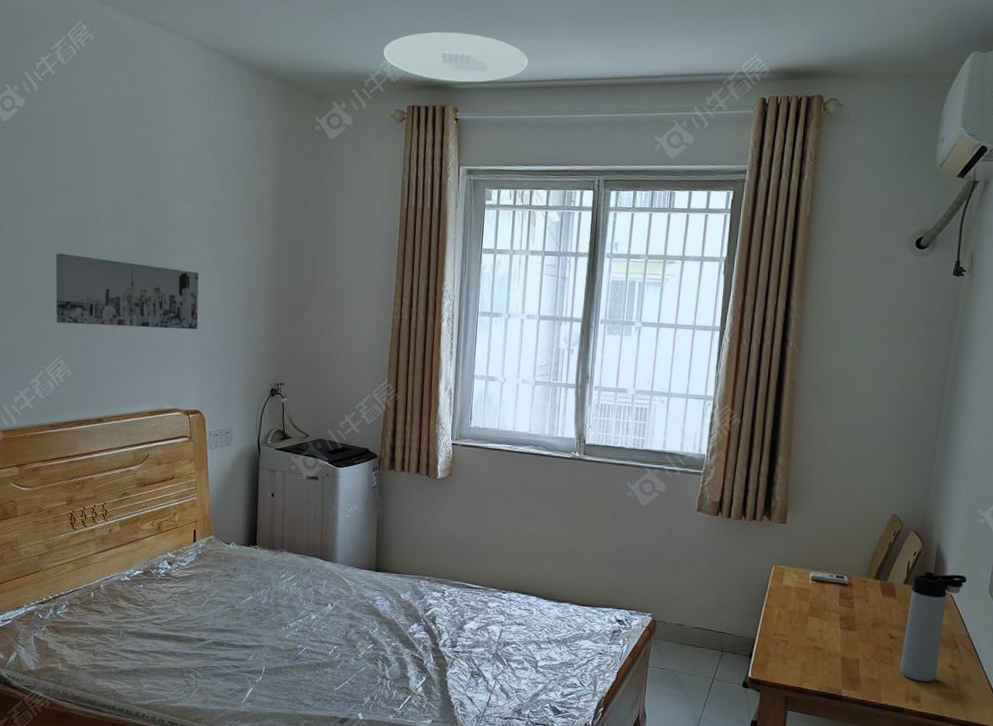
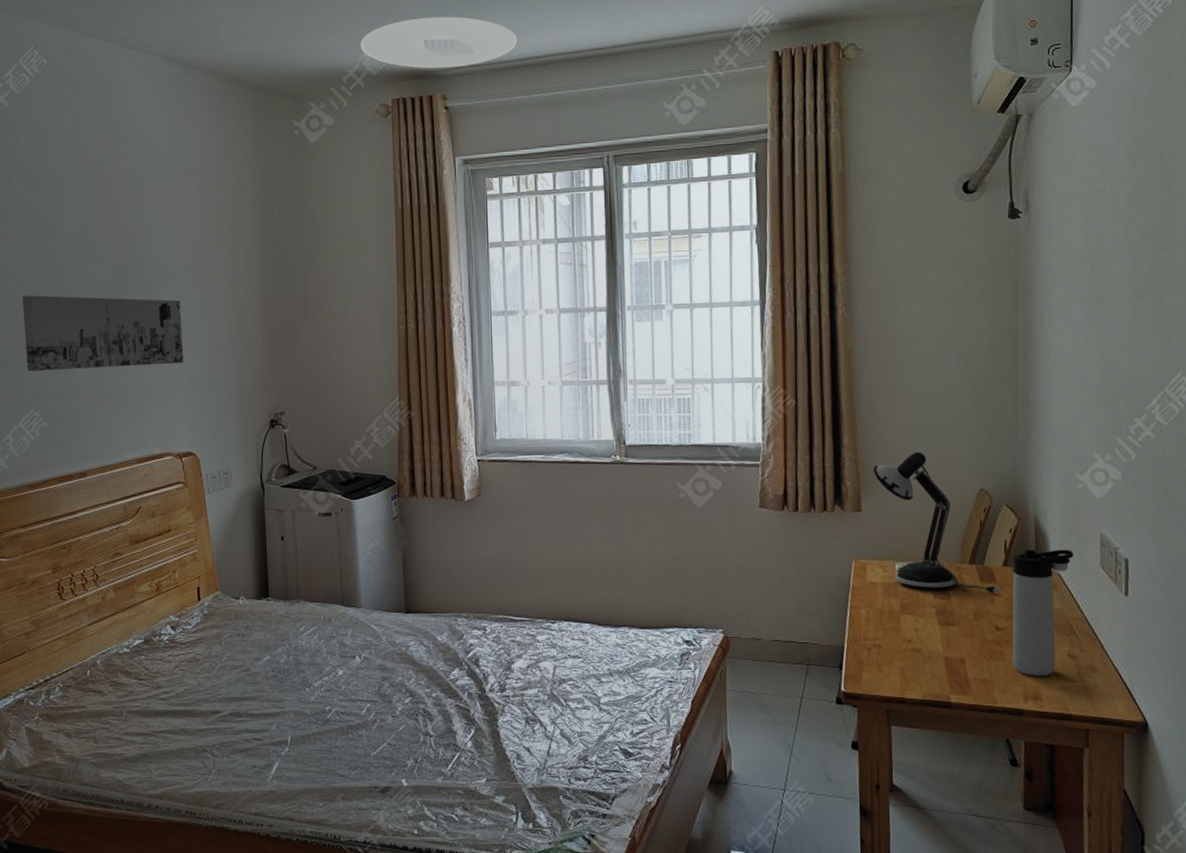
desk lamp: none [801,476,899,607] -> present [873,451,1000,594]

